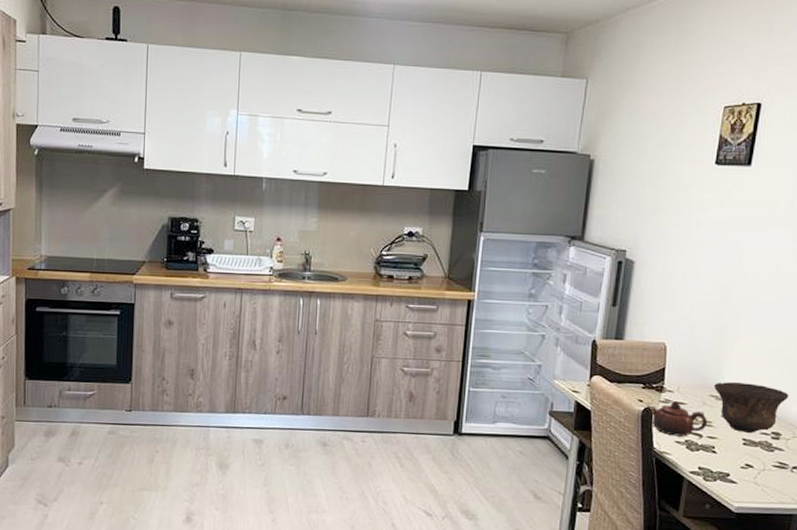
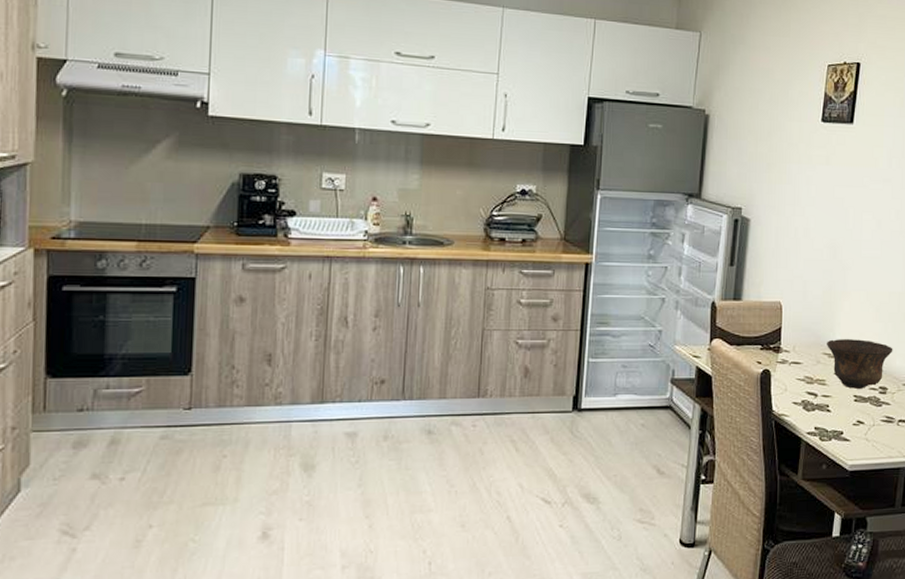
teapot: present [645,400,708,437] -> none [763,360,822,397]

